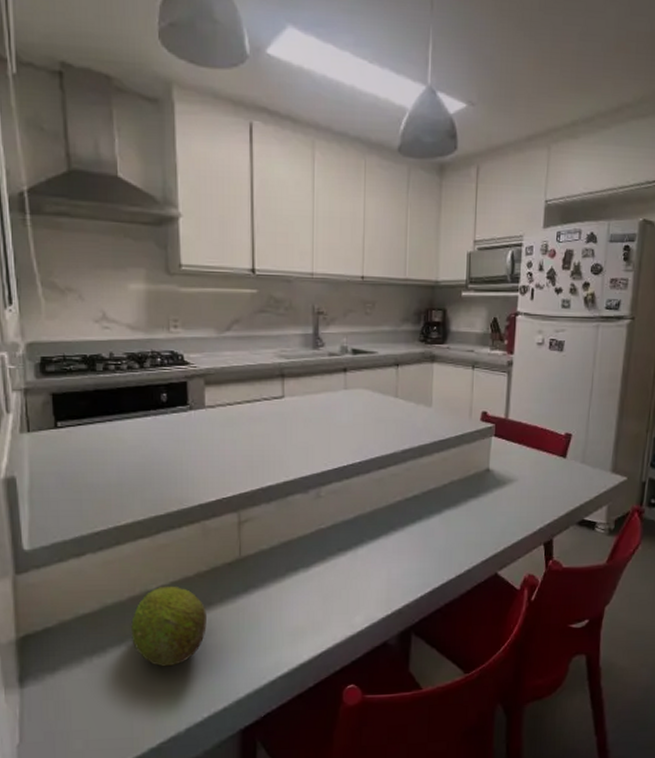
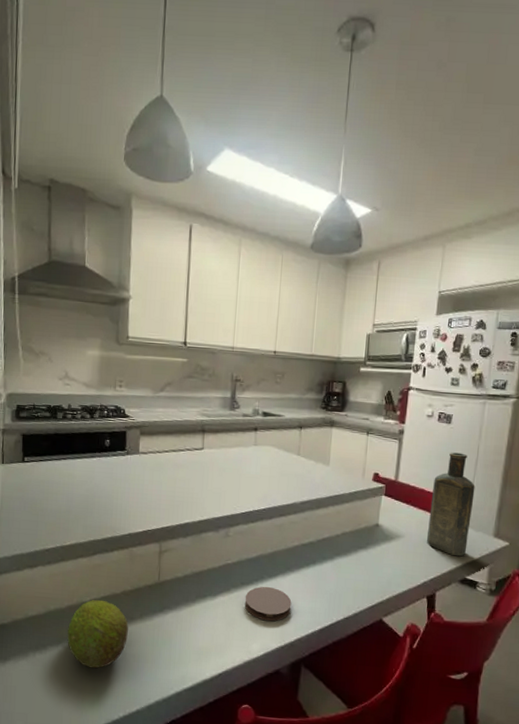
coaster: none [343,550,397,589] -> present [244,586,292,621]
bottle: none [541,383,591,497] -> present [426,452,475,557]

